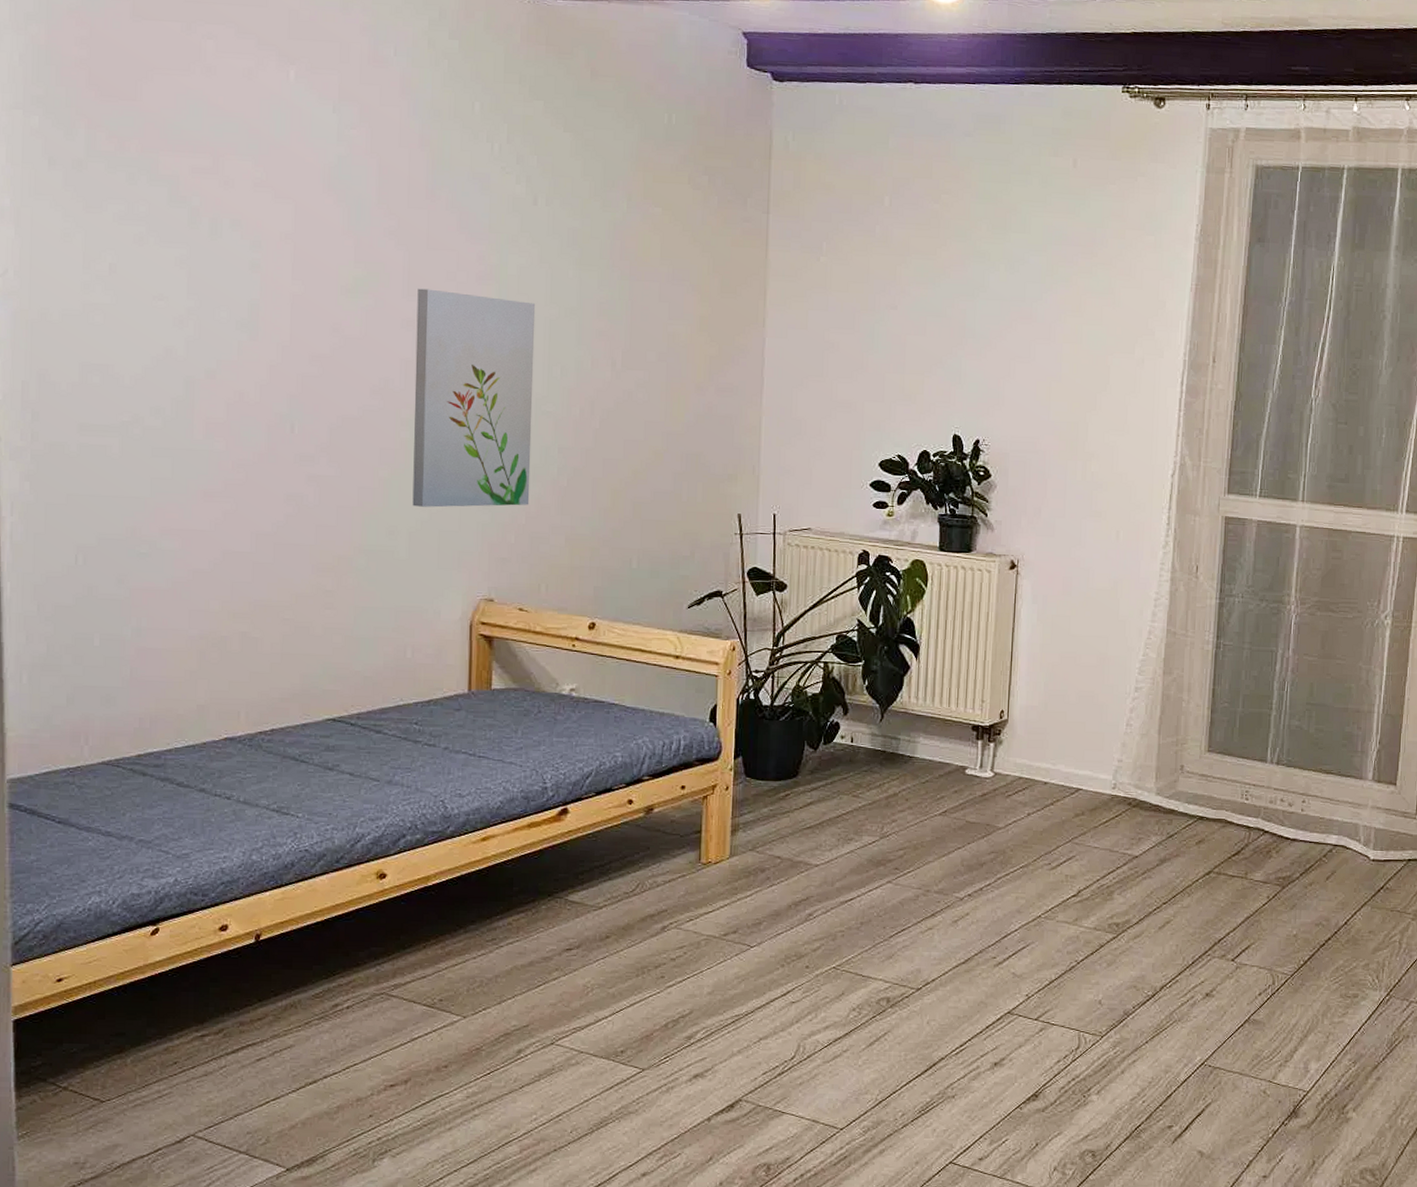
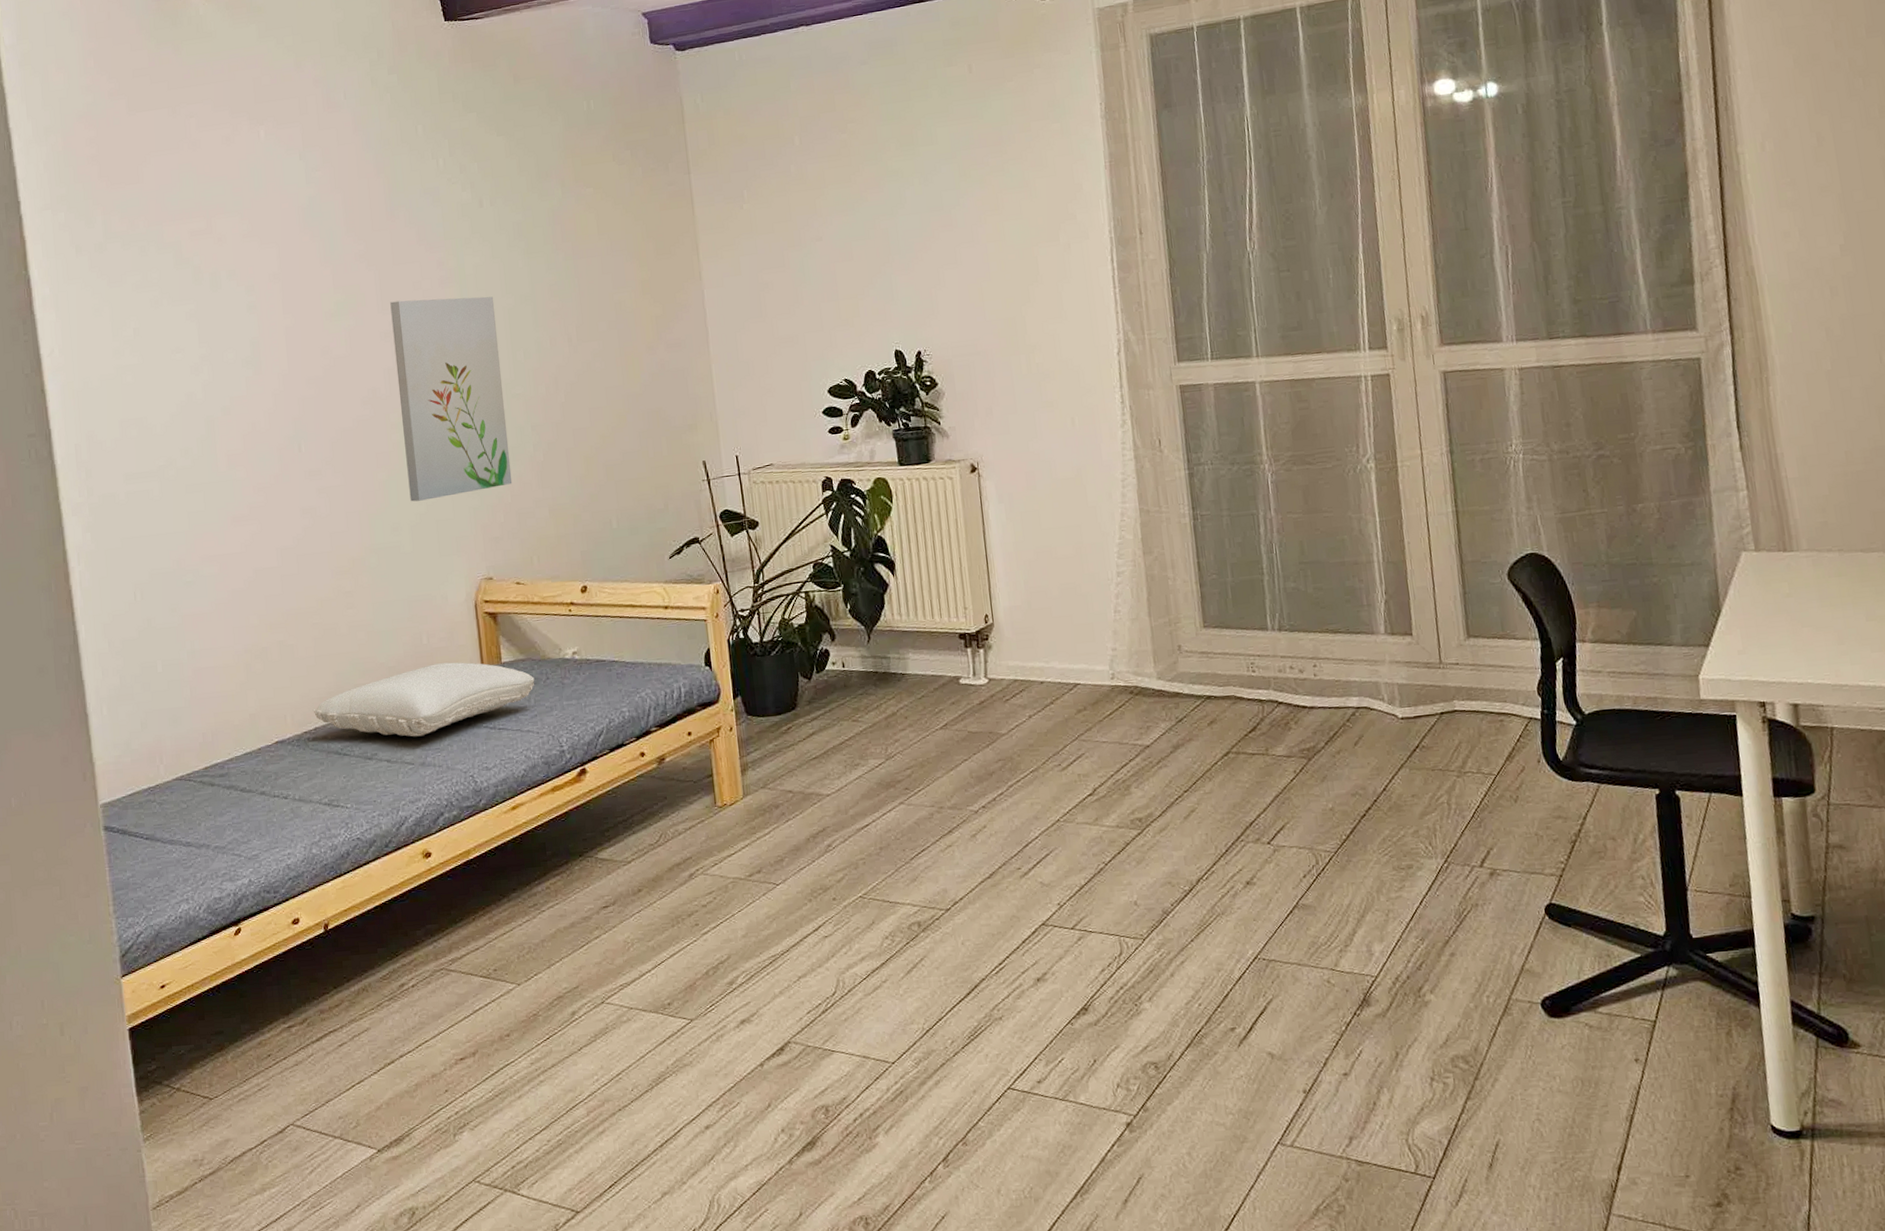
pillow: none [271,680,525,753] -> present [313,662,535,737]

